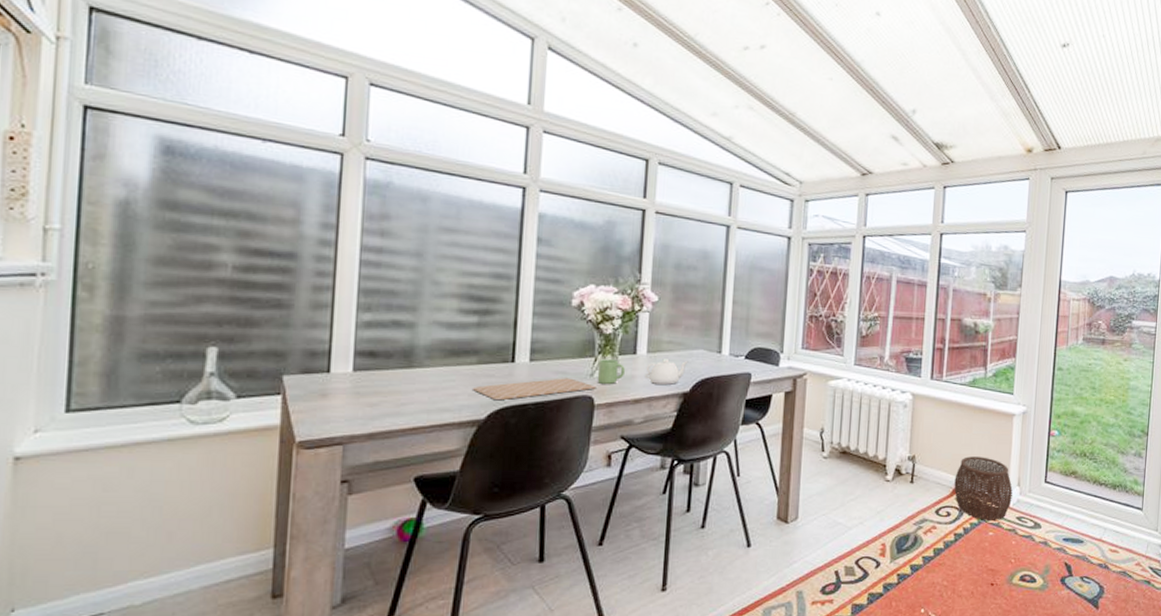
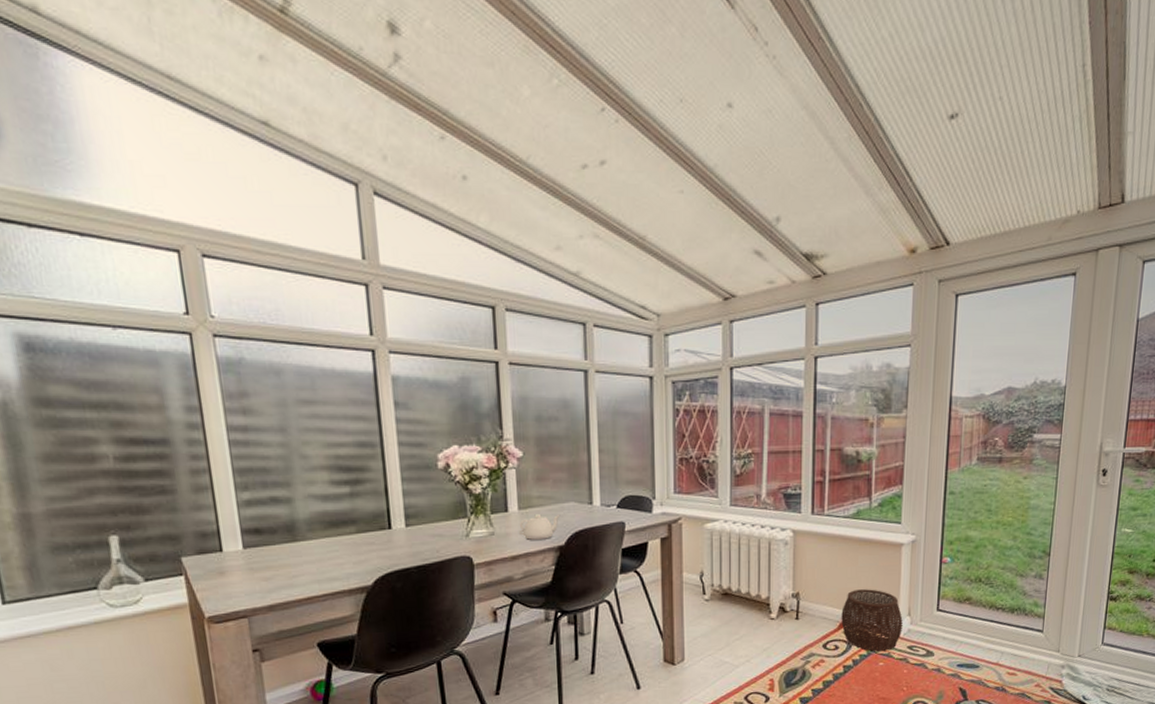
placemat: present [473,378,596,401] -> none [357,540,473,567]
mug: present [597,359,626,384] -> none [471,519,500,543]

